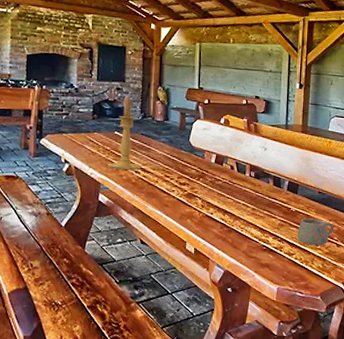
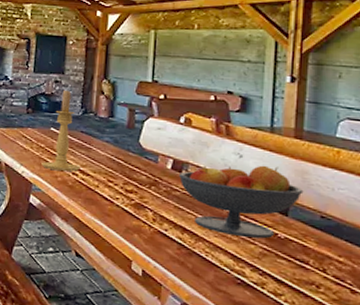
fruit bowl: none [220,155,308,213] -> present [178,165,304,239]
mug: present [296,218,334,246] -> none [286,249,346,289]

